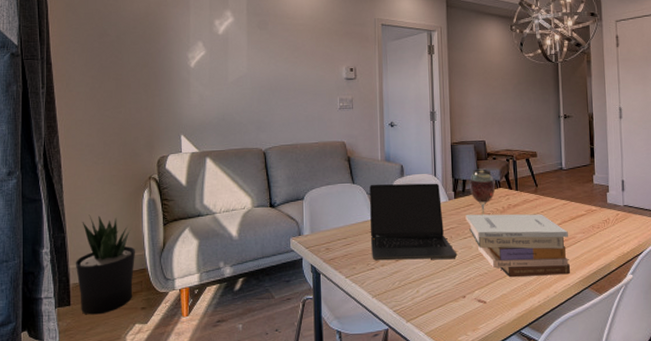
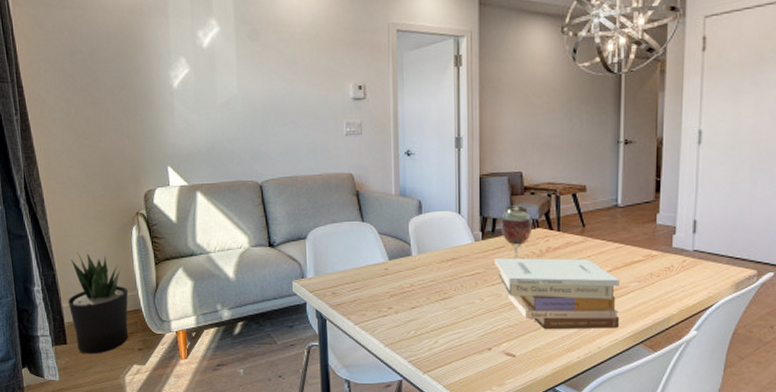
laptop: present [370,183,457,261] -> none [382,222,482,307]

